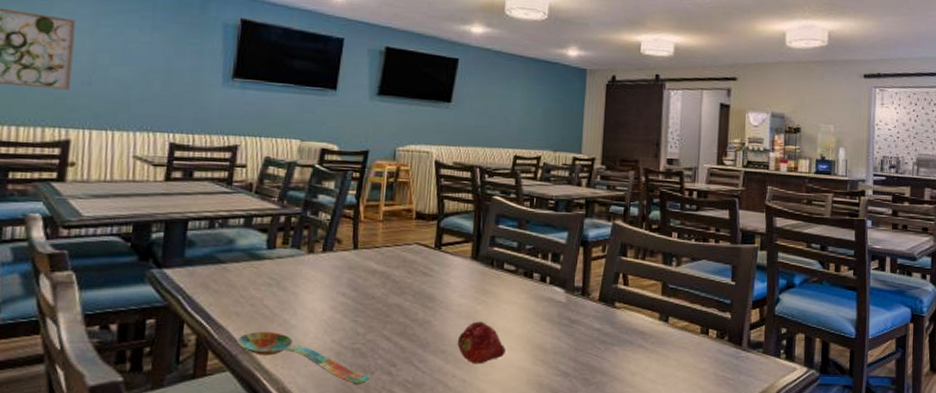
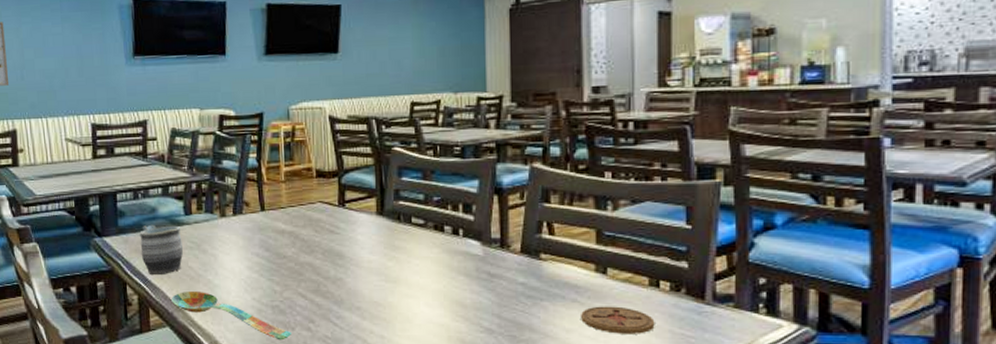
mug: none [207,257,260,314] -> present [139,224,183,276]
fruit: present [457,321,506,364] -> none [371,277,422,321]
coaster: none [645,351,703,377] -> present [581,306,655,334]

